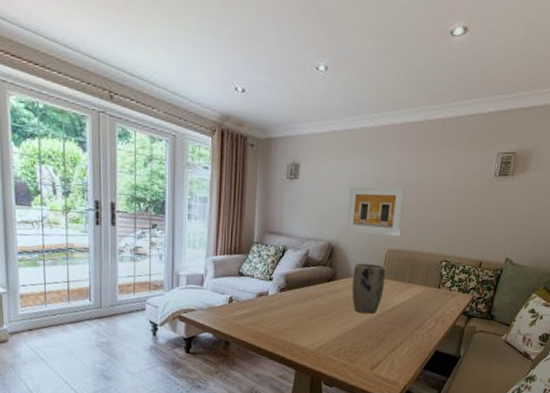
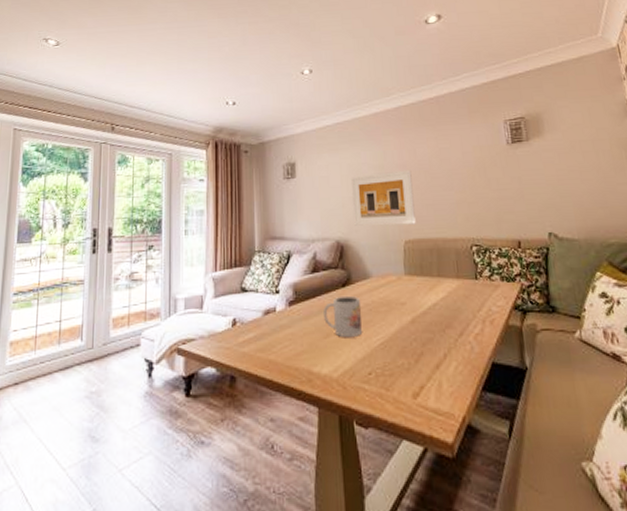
mug: none [309,288,342,322] -> present [324,295,363,338]
plant pot: present [351,263,386,314] -> none [370,259,410,322]

